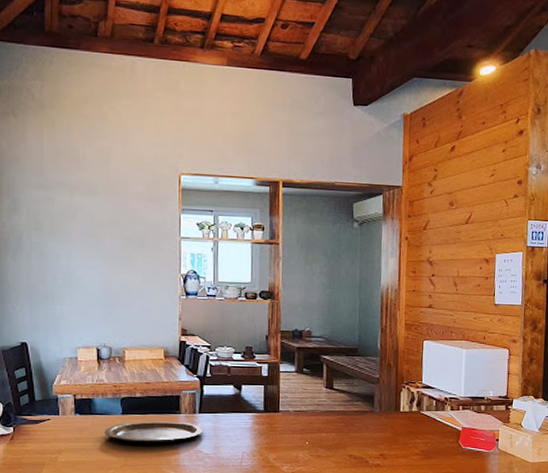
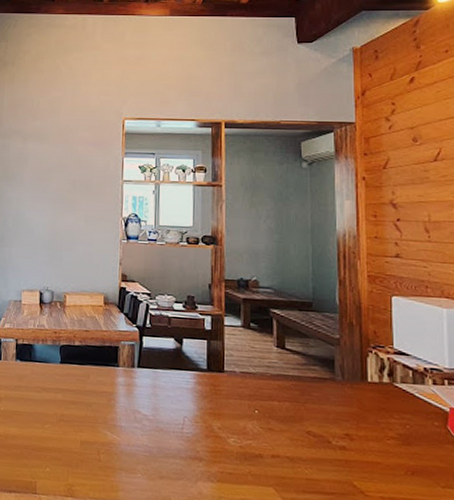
plate: present [104,421,203,443] -> none [43,373,142,399]

